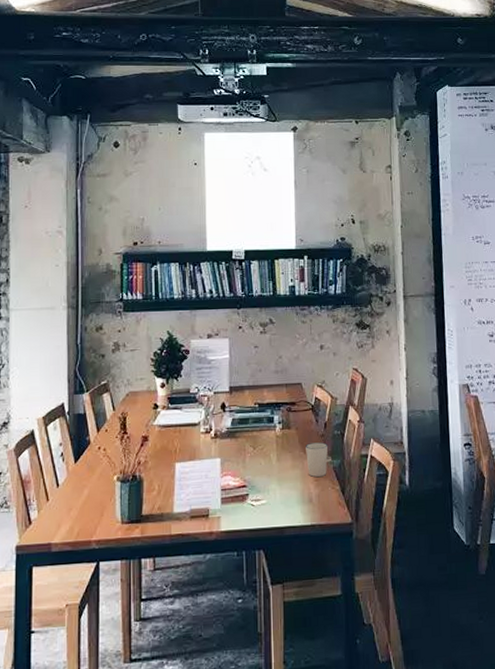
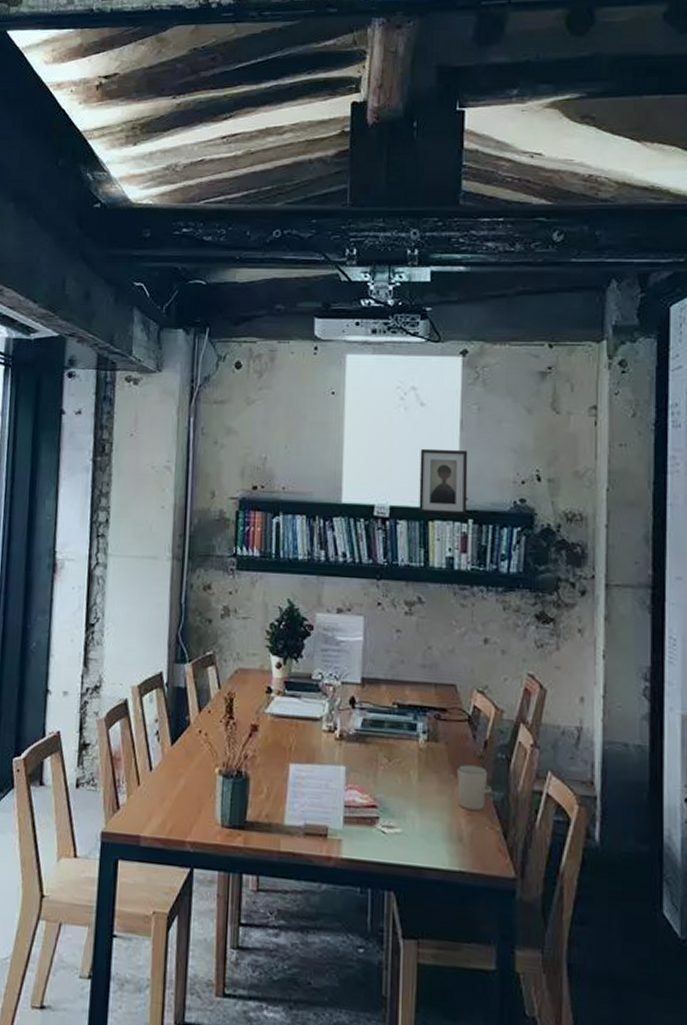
picture frame: none [265,203,303,254] -> present [419,448,468,516]

